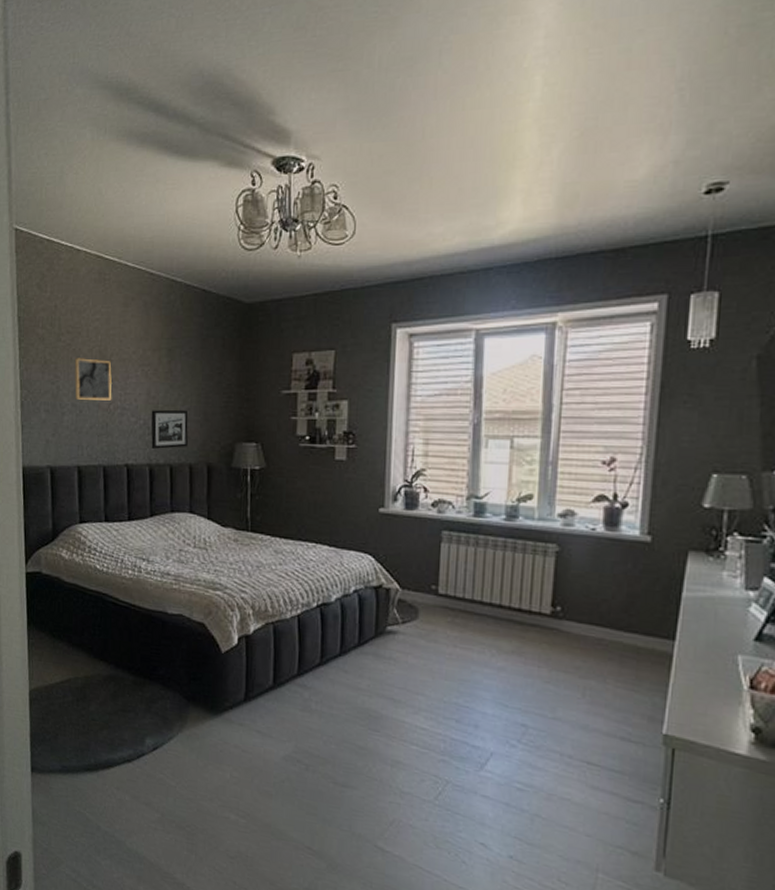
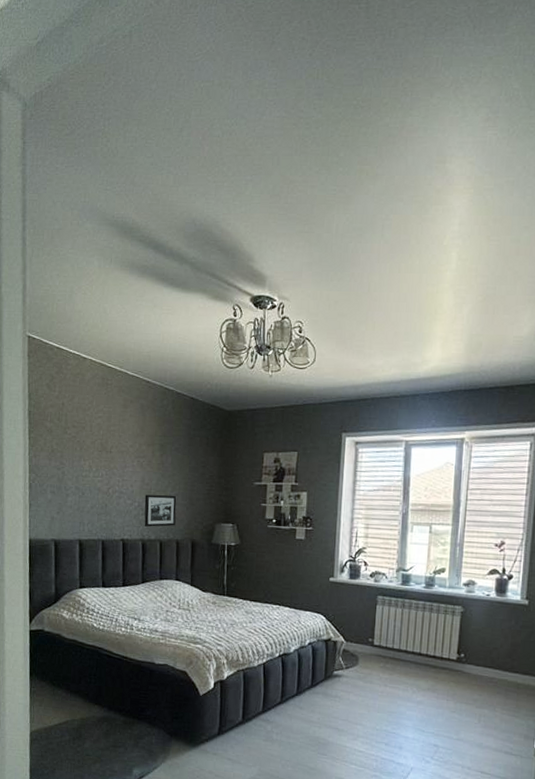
wall art: present [74,358,112,400] -> none [78,448,112,485]

